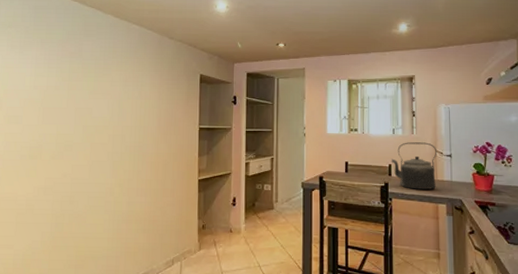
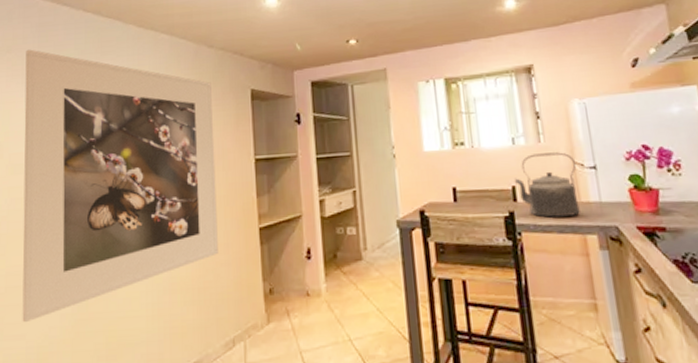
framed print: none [11,26,170,236] -> present [22,49,218,322]

